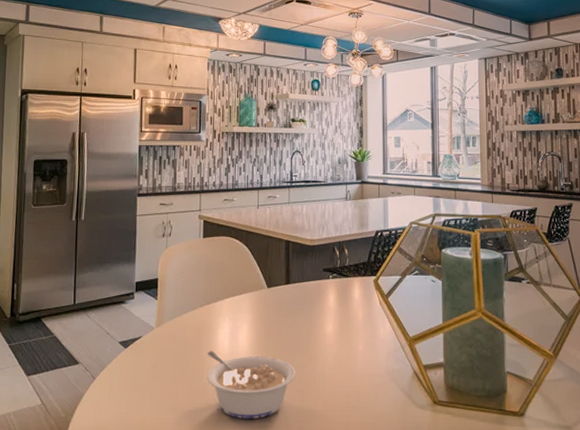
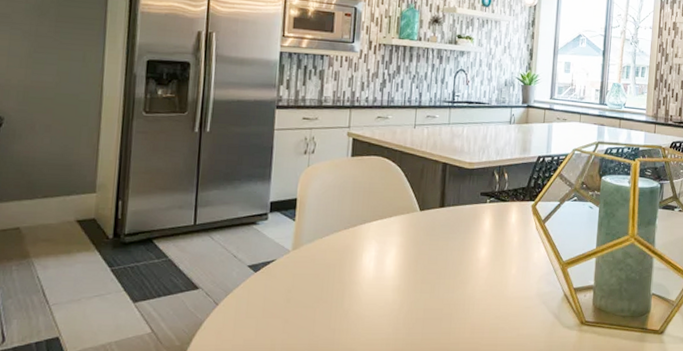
legume: present [207,350,295,420] -> none [348,274,444,343]

